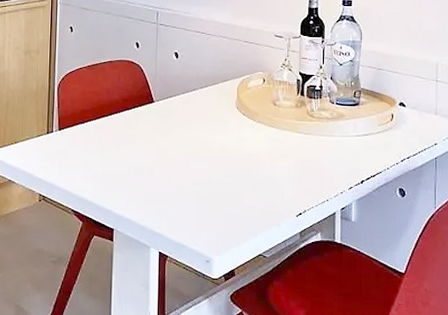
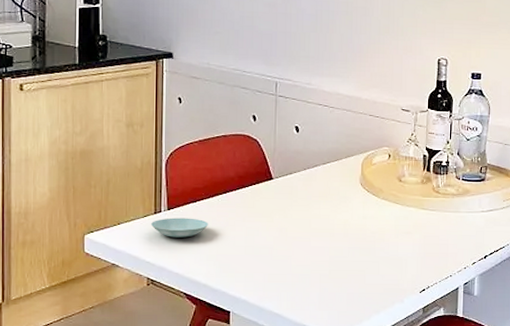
saucer: none [43,137,95,157] -> present [150,217,208,238]

